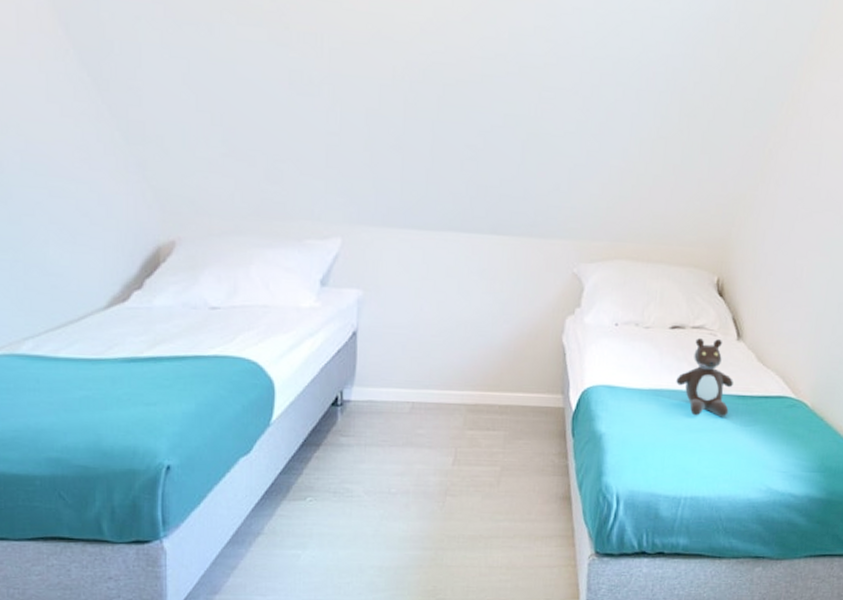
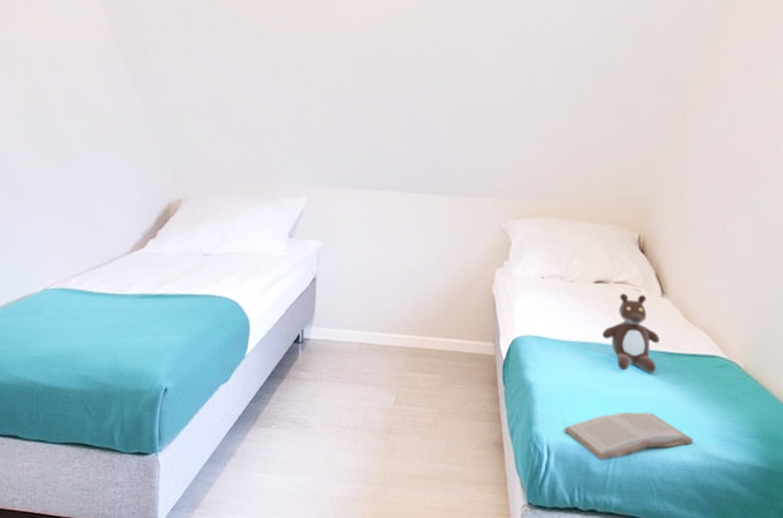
book: none [634,454,760,505] -> present [564,411,693,461]

